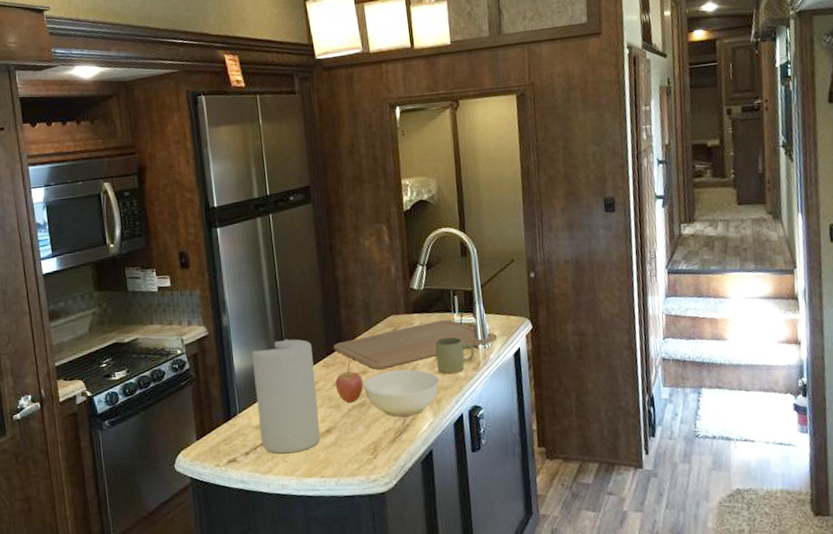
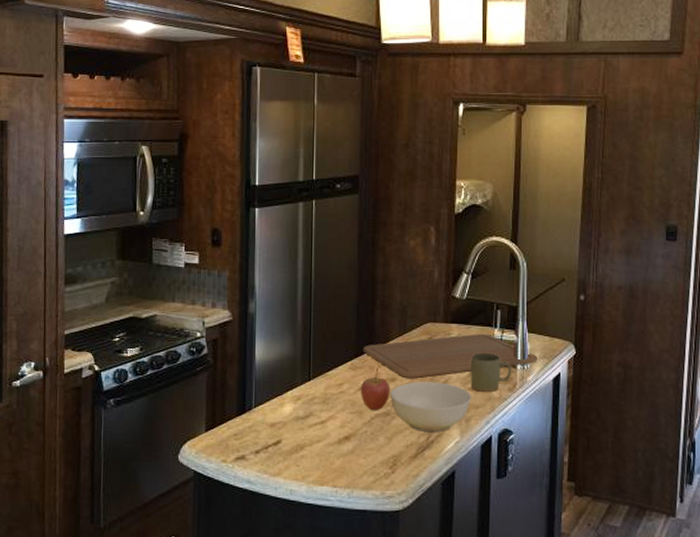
paper towel holder: present [251,338,320,454] -> none [274,334,340,457]

